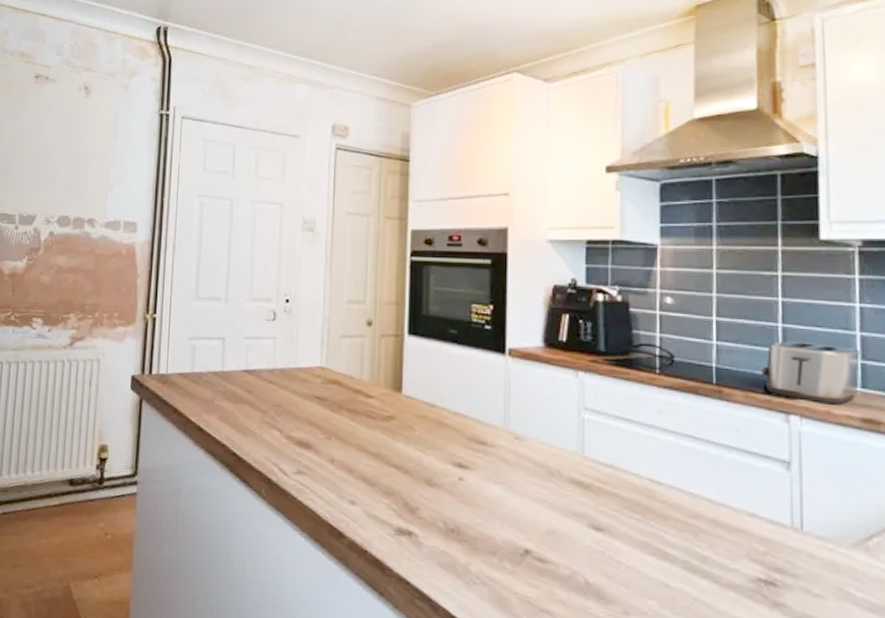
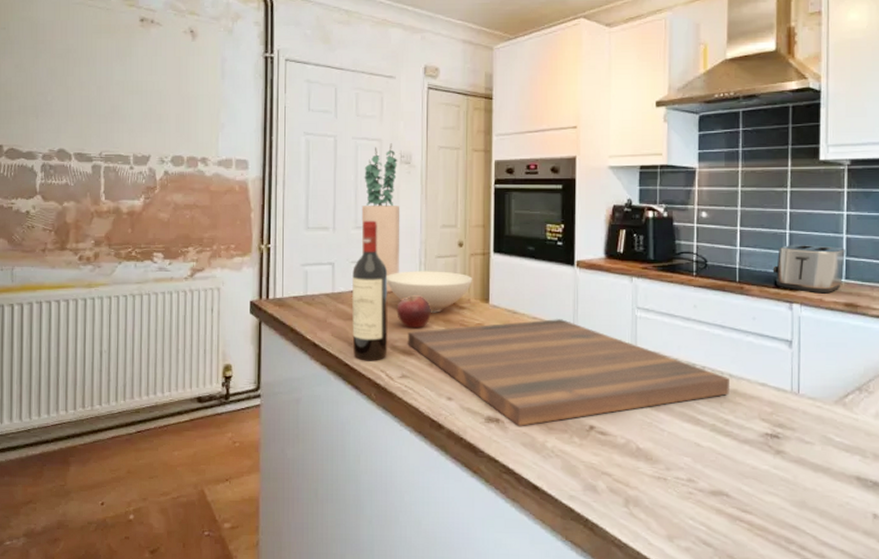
wine bottle: none [242,292,285,451] -> present [352,220,388,360]
vase: none [256,208,301,376] -> present [361,143,400,294]
bowl: none [283,351,382,401] -> present [387,271,472,313]
fruit: none [293,379,333,417] -> present [396,295,431,329]
cutting board: none [305,416,709,543] -> present [407,319,731,426]

